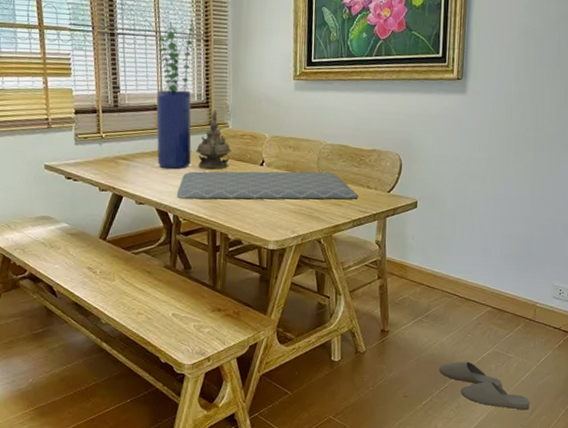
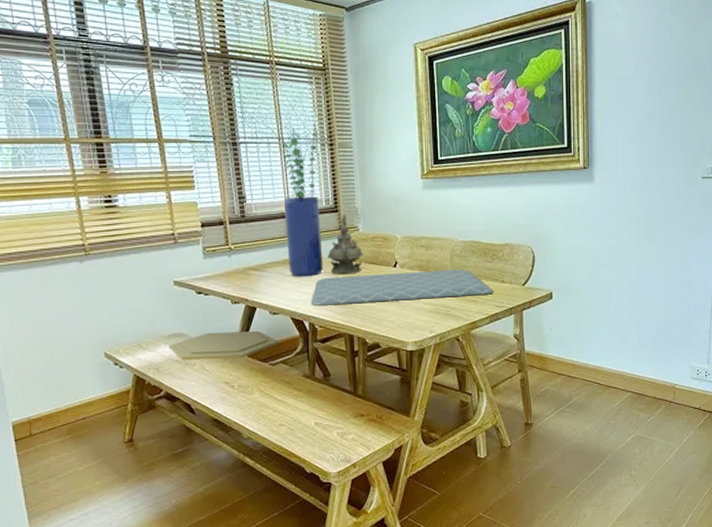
cushion: none [35,217,143,245] -> present [168,331,279,361]
slippers: present [439,361,530,410] -> none [585,447,675,492]

